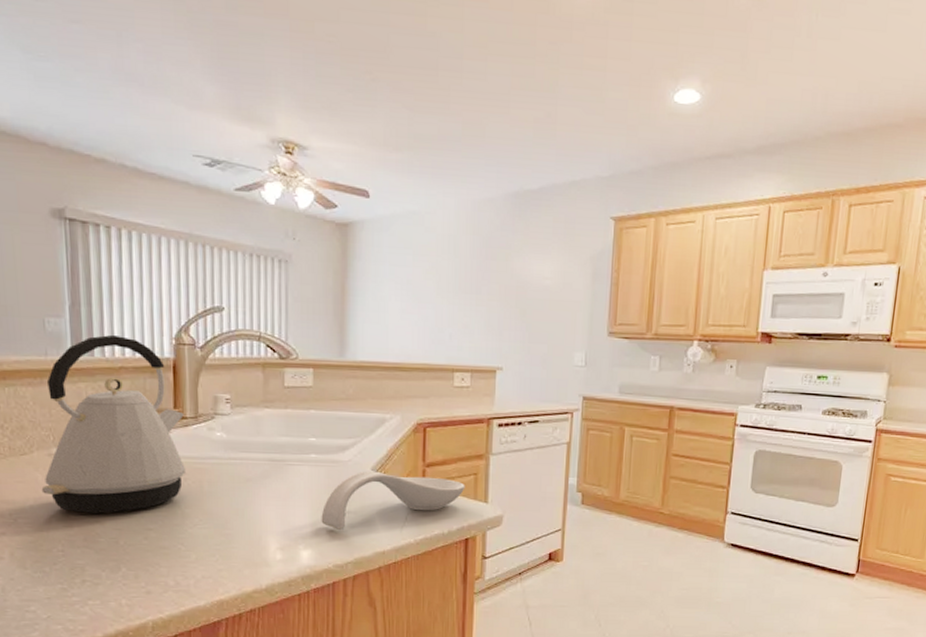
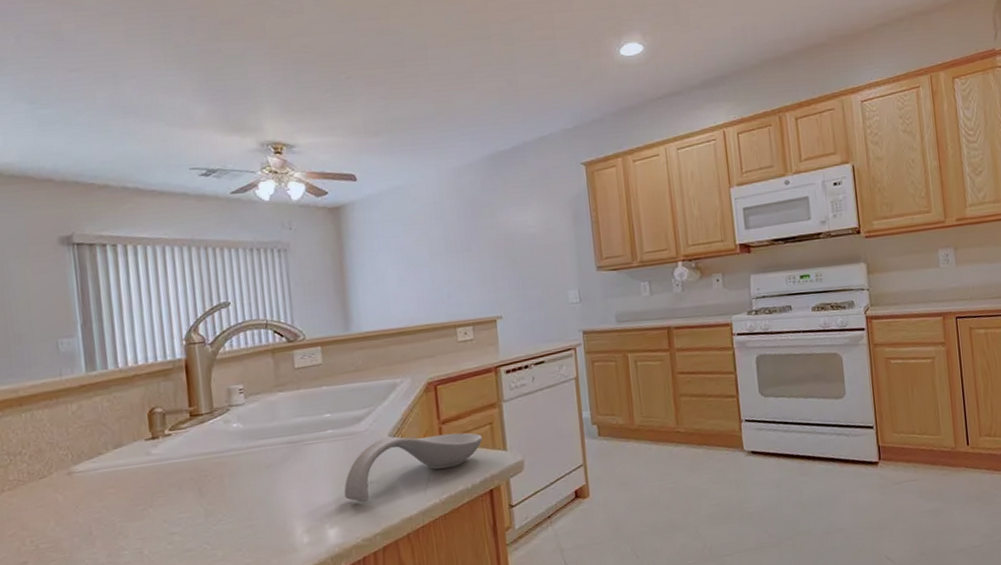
kettle: present [41,334,187,514] -> none [62,345,206,528]

